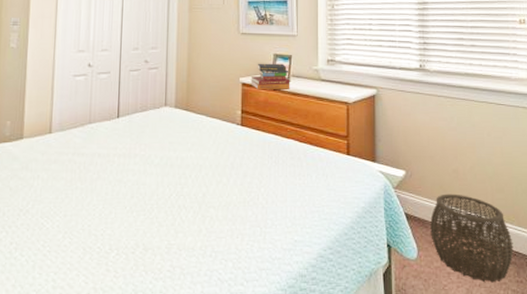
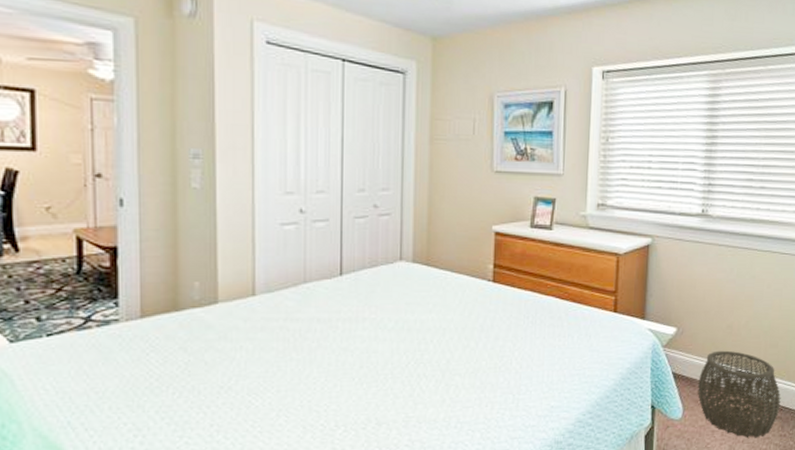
books: present [251,63,290,90] -> none [505,208,553,240]

